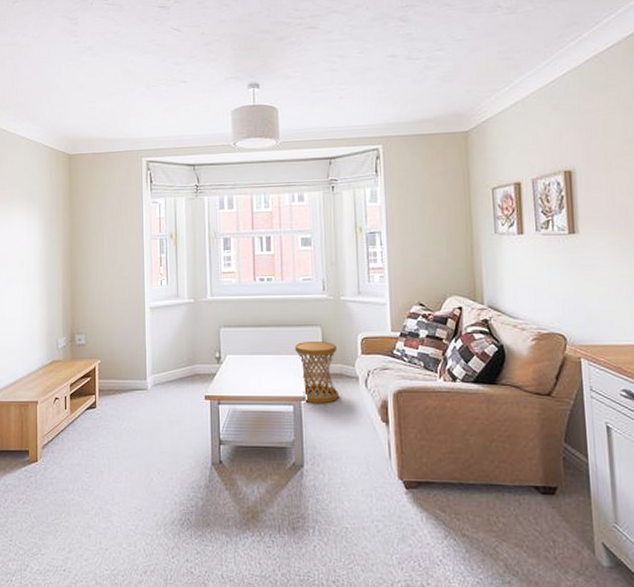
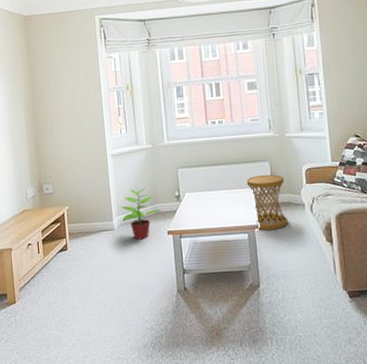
potted plant: none [155,345,199,403] -> present [120,187,161,240]

